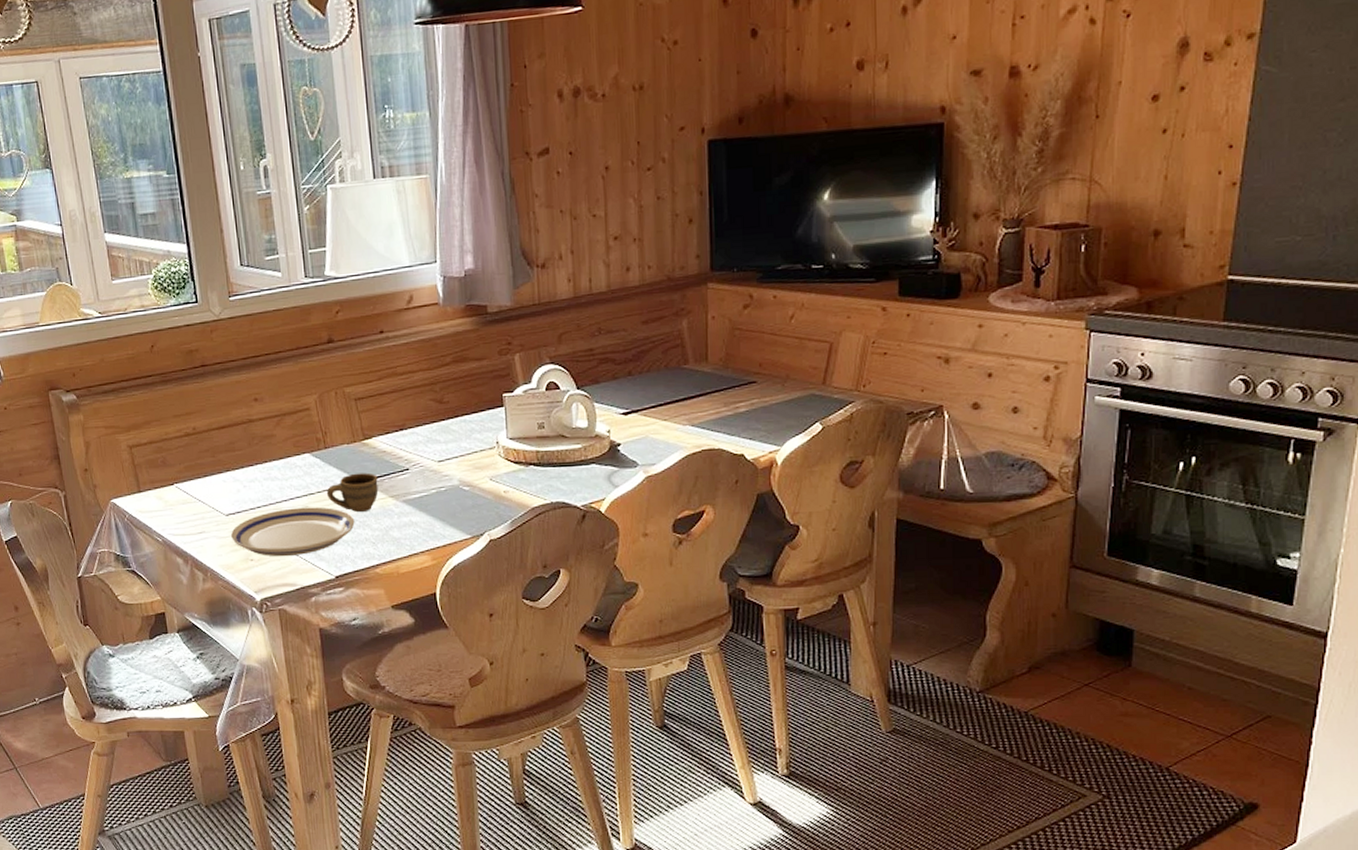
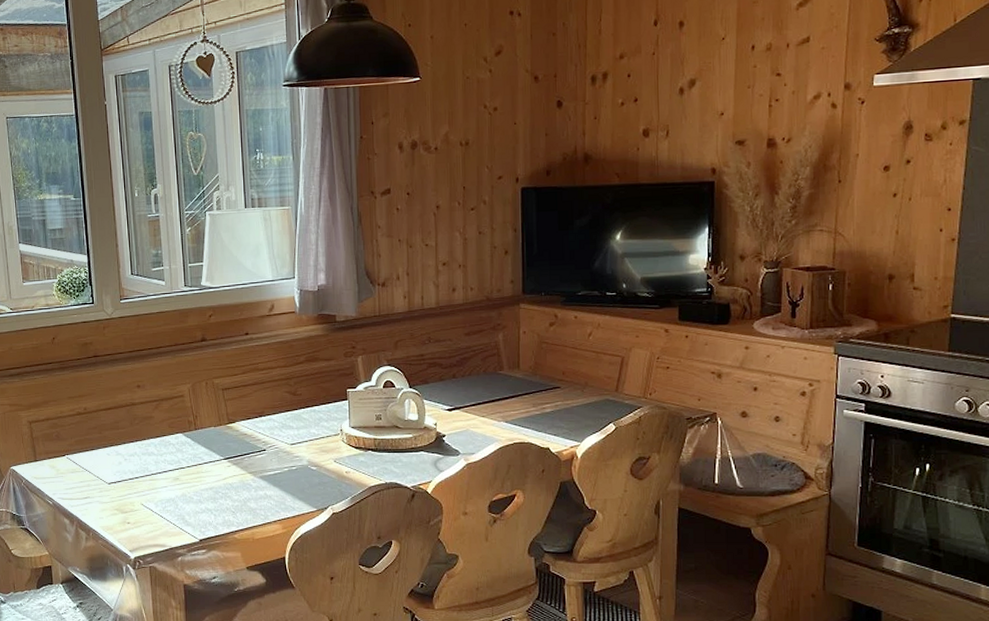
plate: present [231,507,355,557] -> none [112,479,218,521]
cup: present [327,472,379,512] -> none [195,452,239,485]

